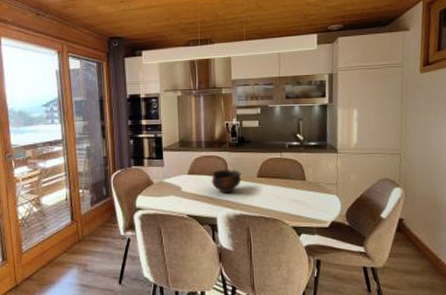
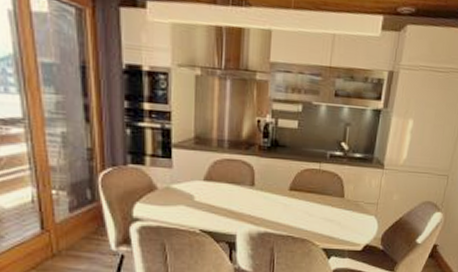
bowl: present [211,169,242,194] -> none [232,177,271,207]

